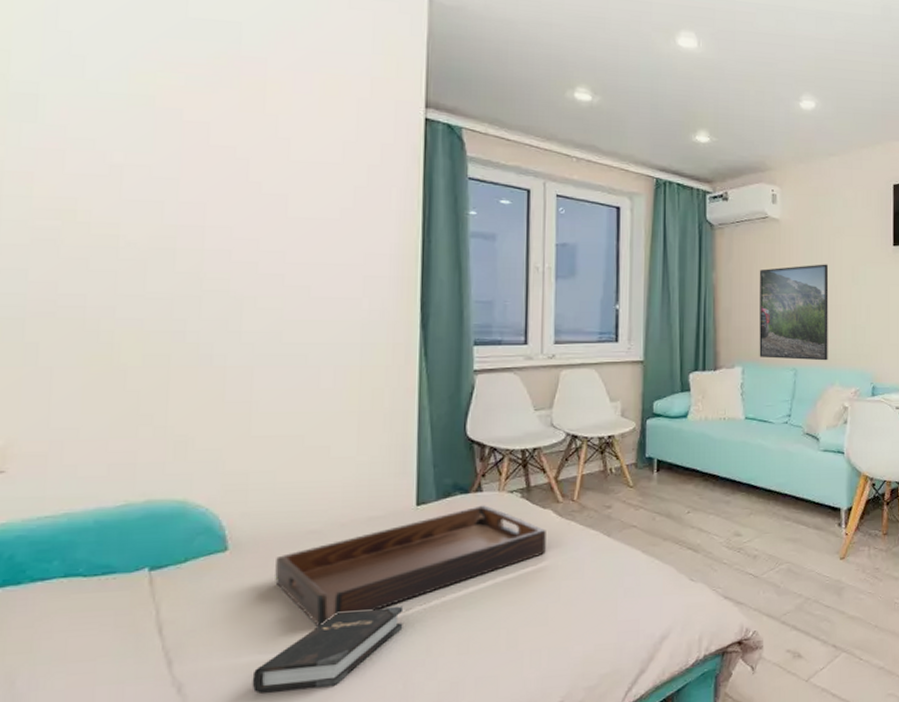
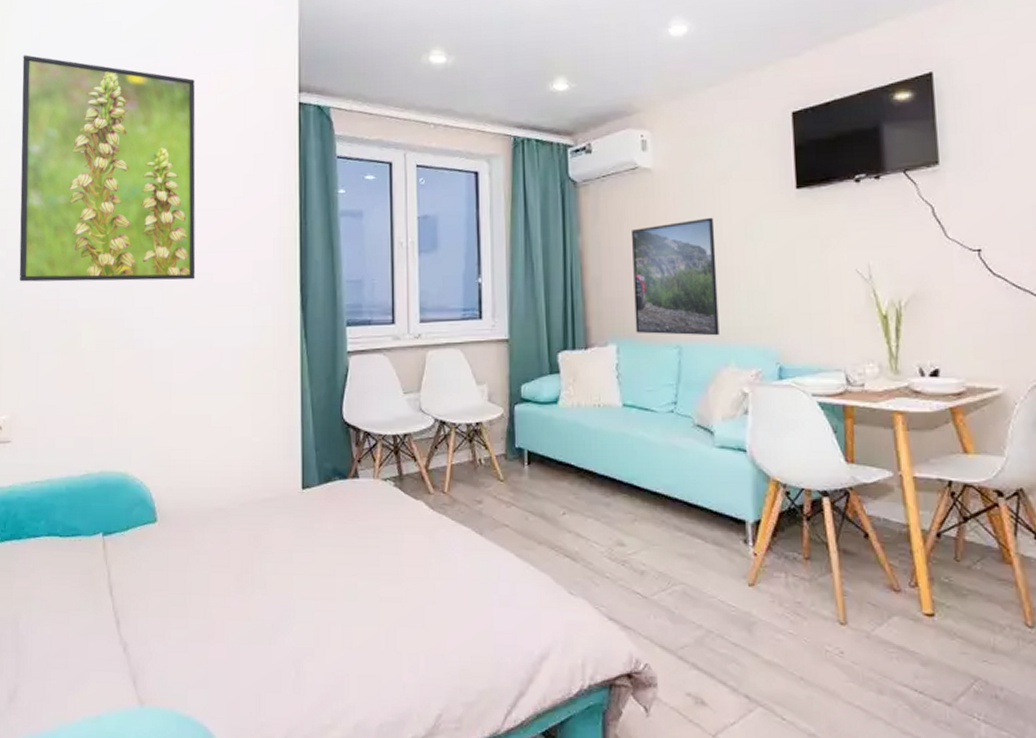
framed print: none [20,11,292,292] -> present [19,55,196,282]
hardback book: present [252,606,404,694] -> none [176,590,294,663]
serving tray: present [275,505,546,626] -> none [192,492,419,603]

